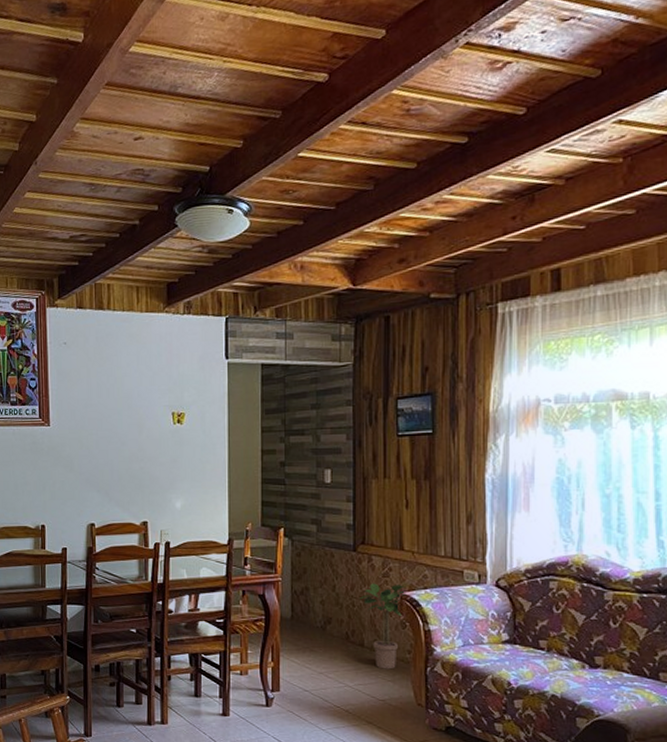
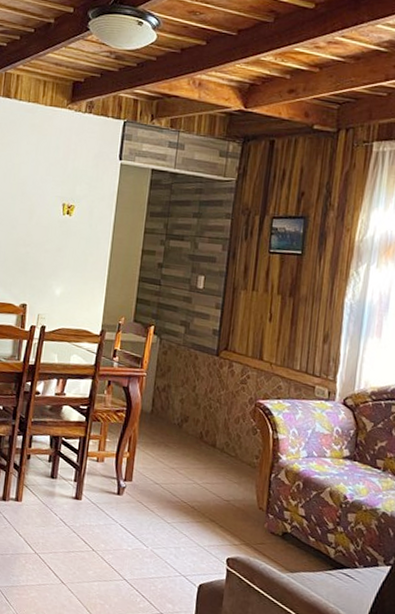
potted plant: present [360,583,407,670] -> none [217,388,262,472]

